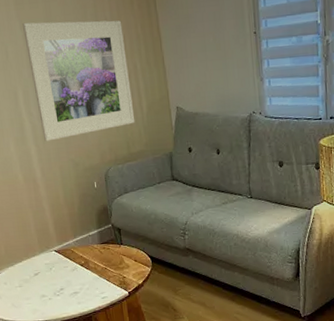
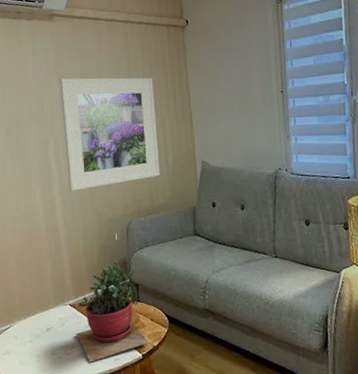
succulent plant: none [63,208,134,302] -> present [76,261,149,362]

